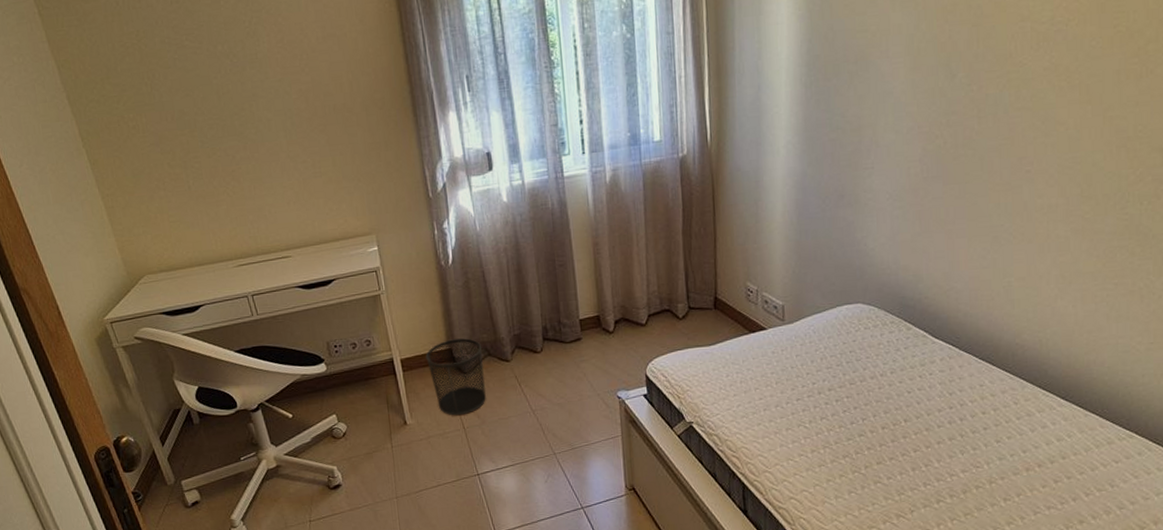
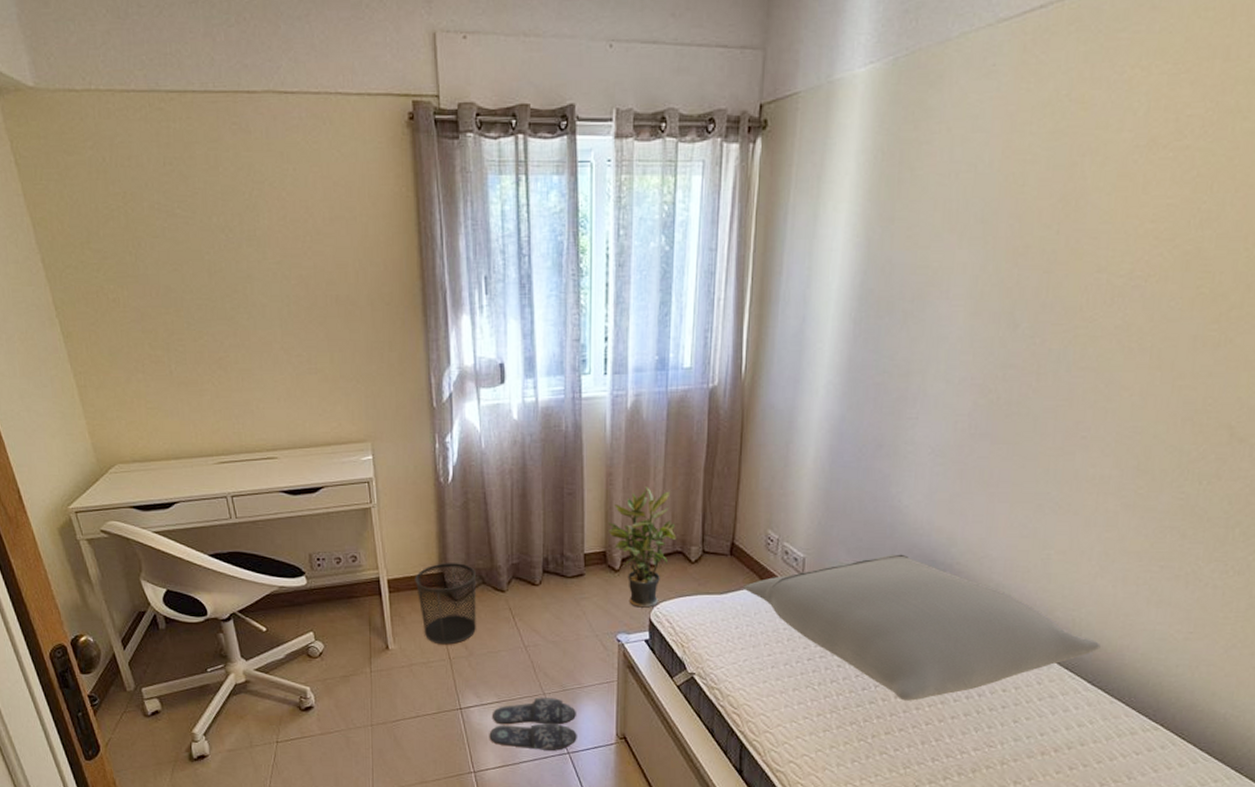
slippers: none [506,457,589,508] -> present [489,698,577,751]
potted plant: none [598,252,663,365] -> present [607,486,677,608]
pillow: none [730,293,1069,431] -> present [744,554,1101,701]

